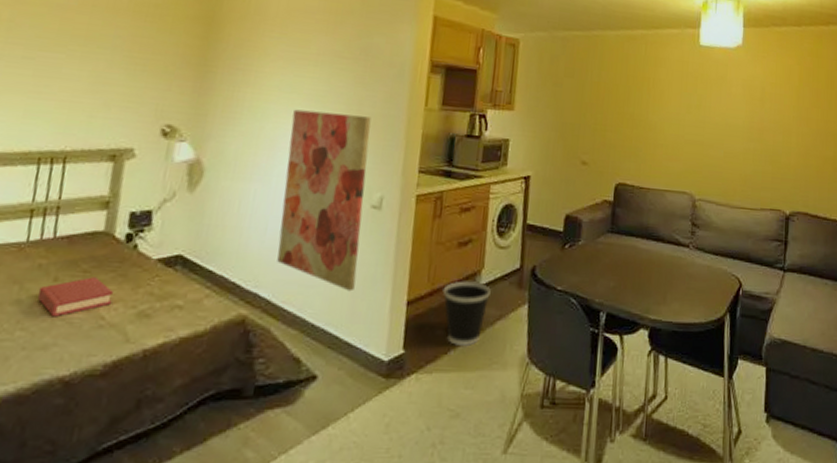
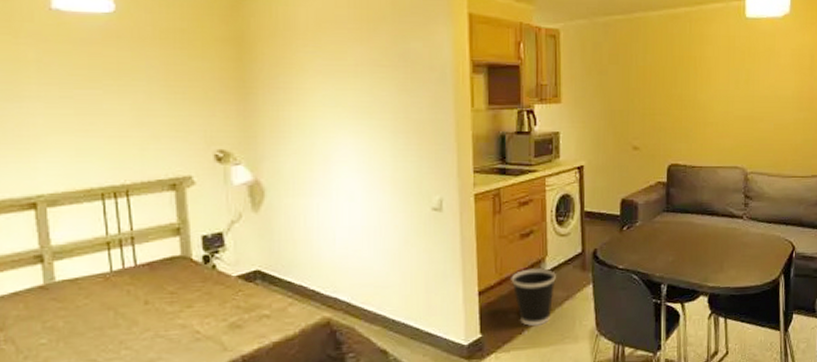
hardback book: present [37,277,113,318] -> none [132,297,204,336]
wall art: present [277,109,371,292] -> none [341,123,427,288]

